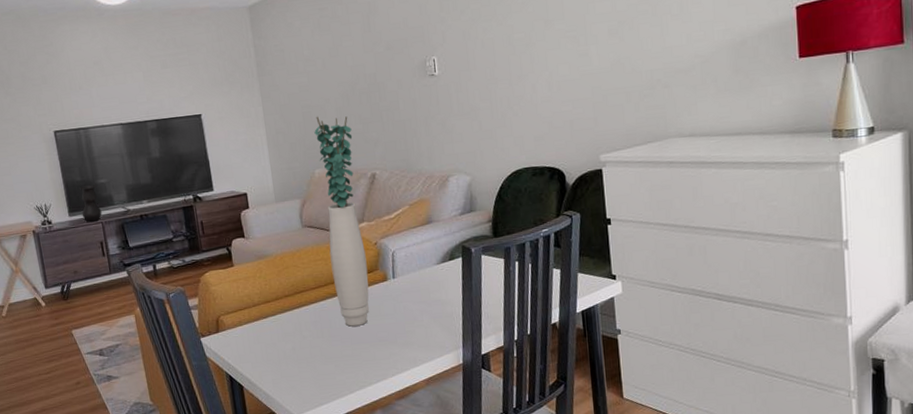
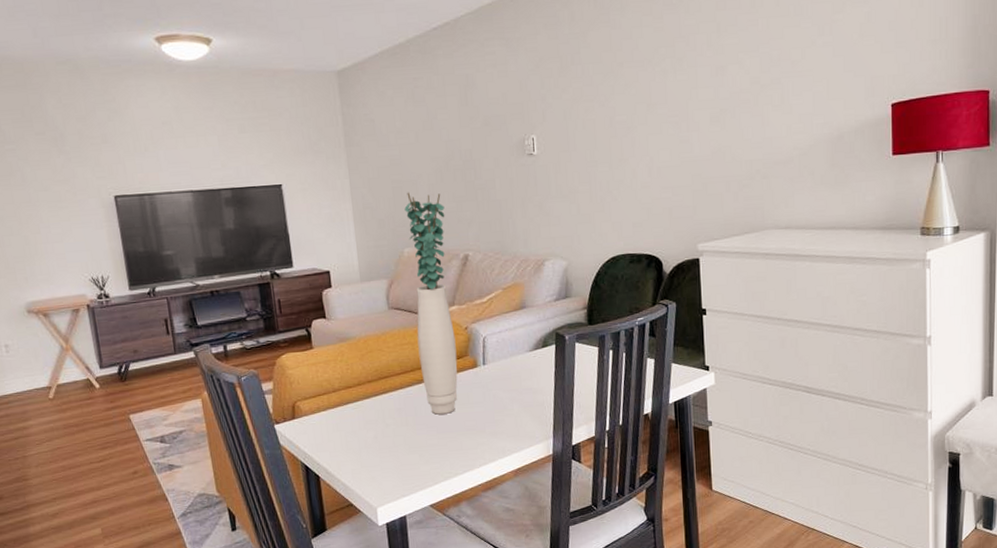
vase: present [79,184,102,223] -> none [142,256,168,298]

